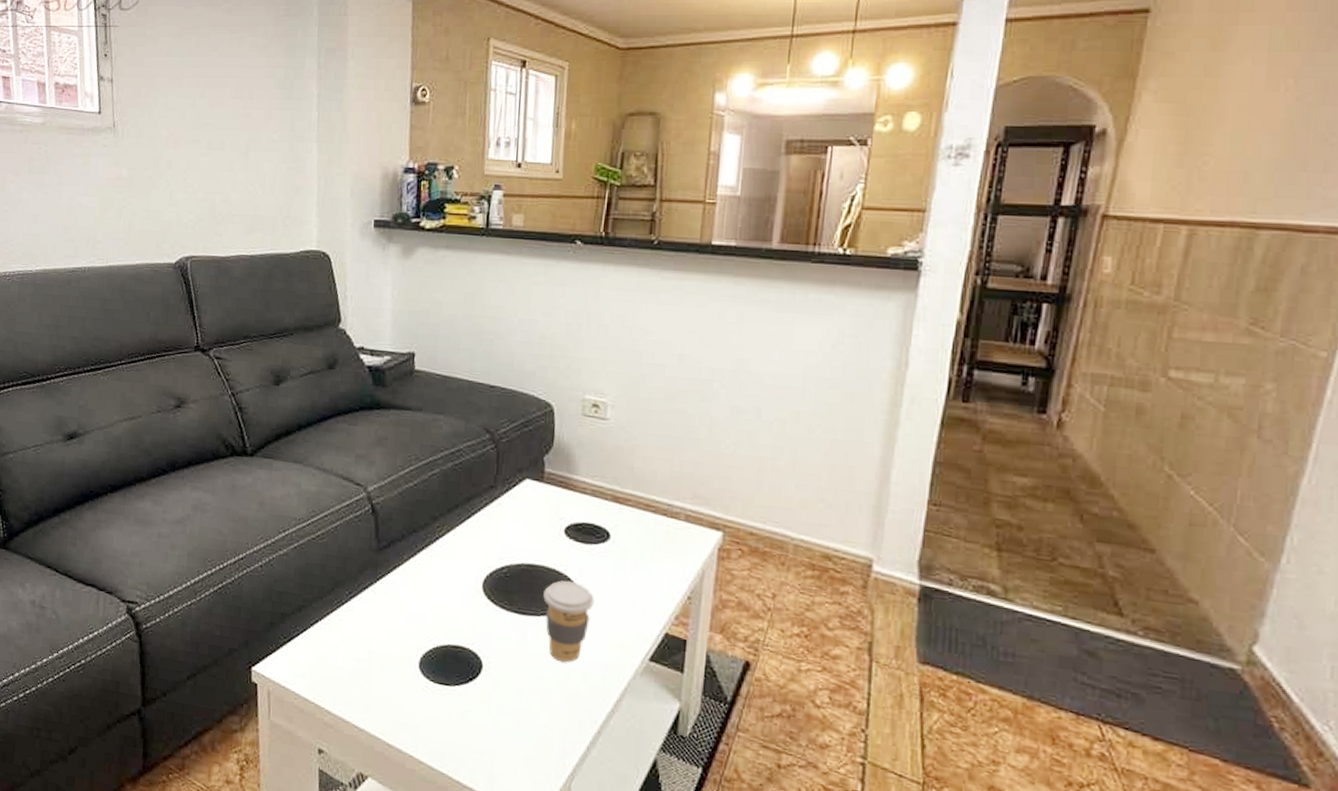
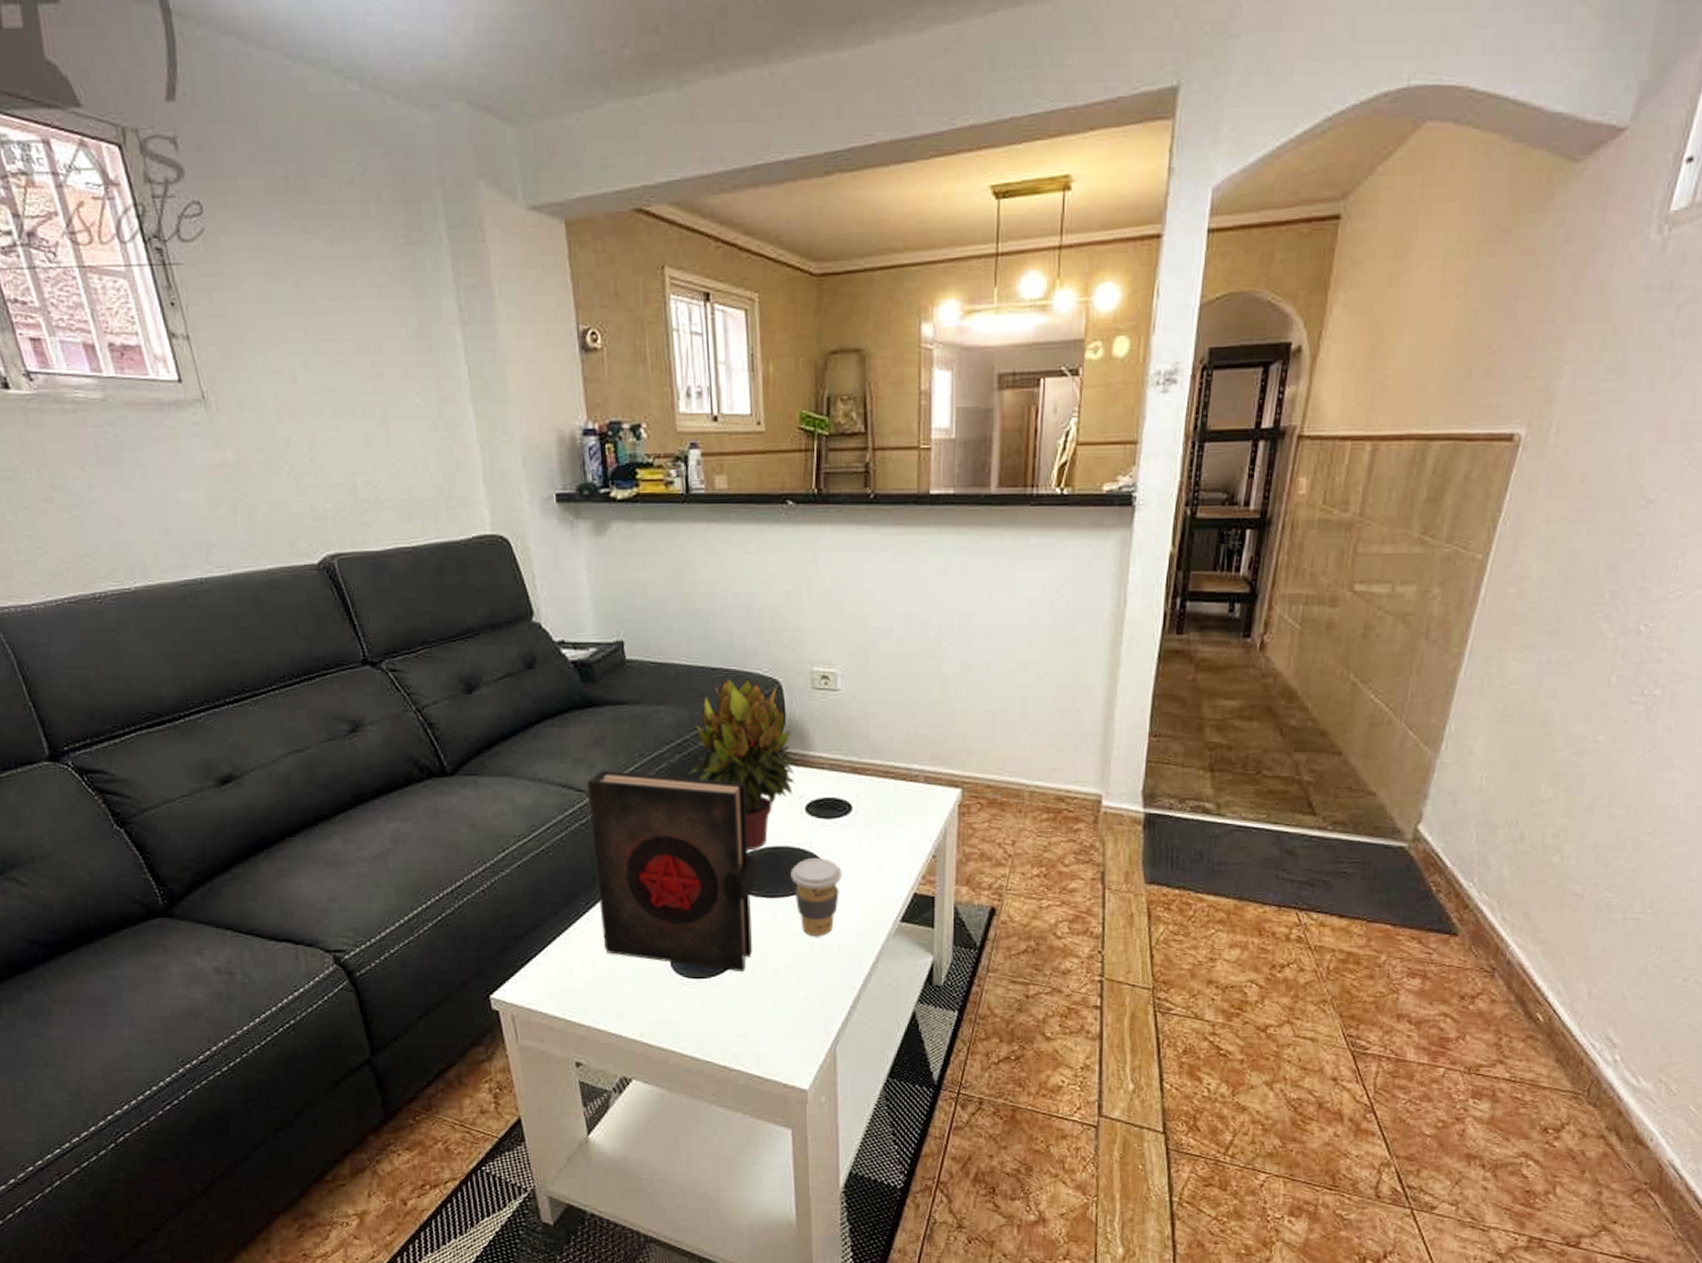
book: none [360,468,510,686] -> present [586,770,756,972]
potted plant: none [458,395,563,564] -> present [688,676,800,849]

